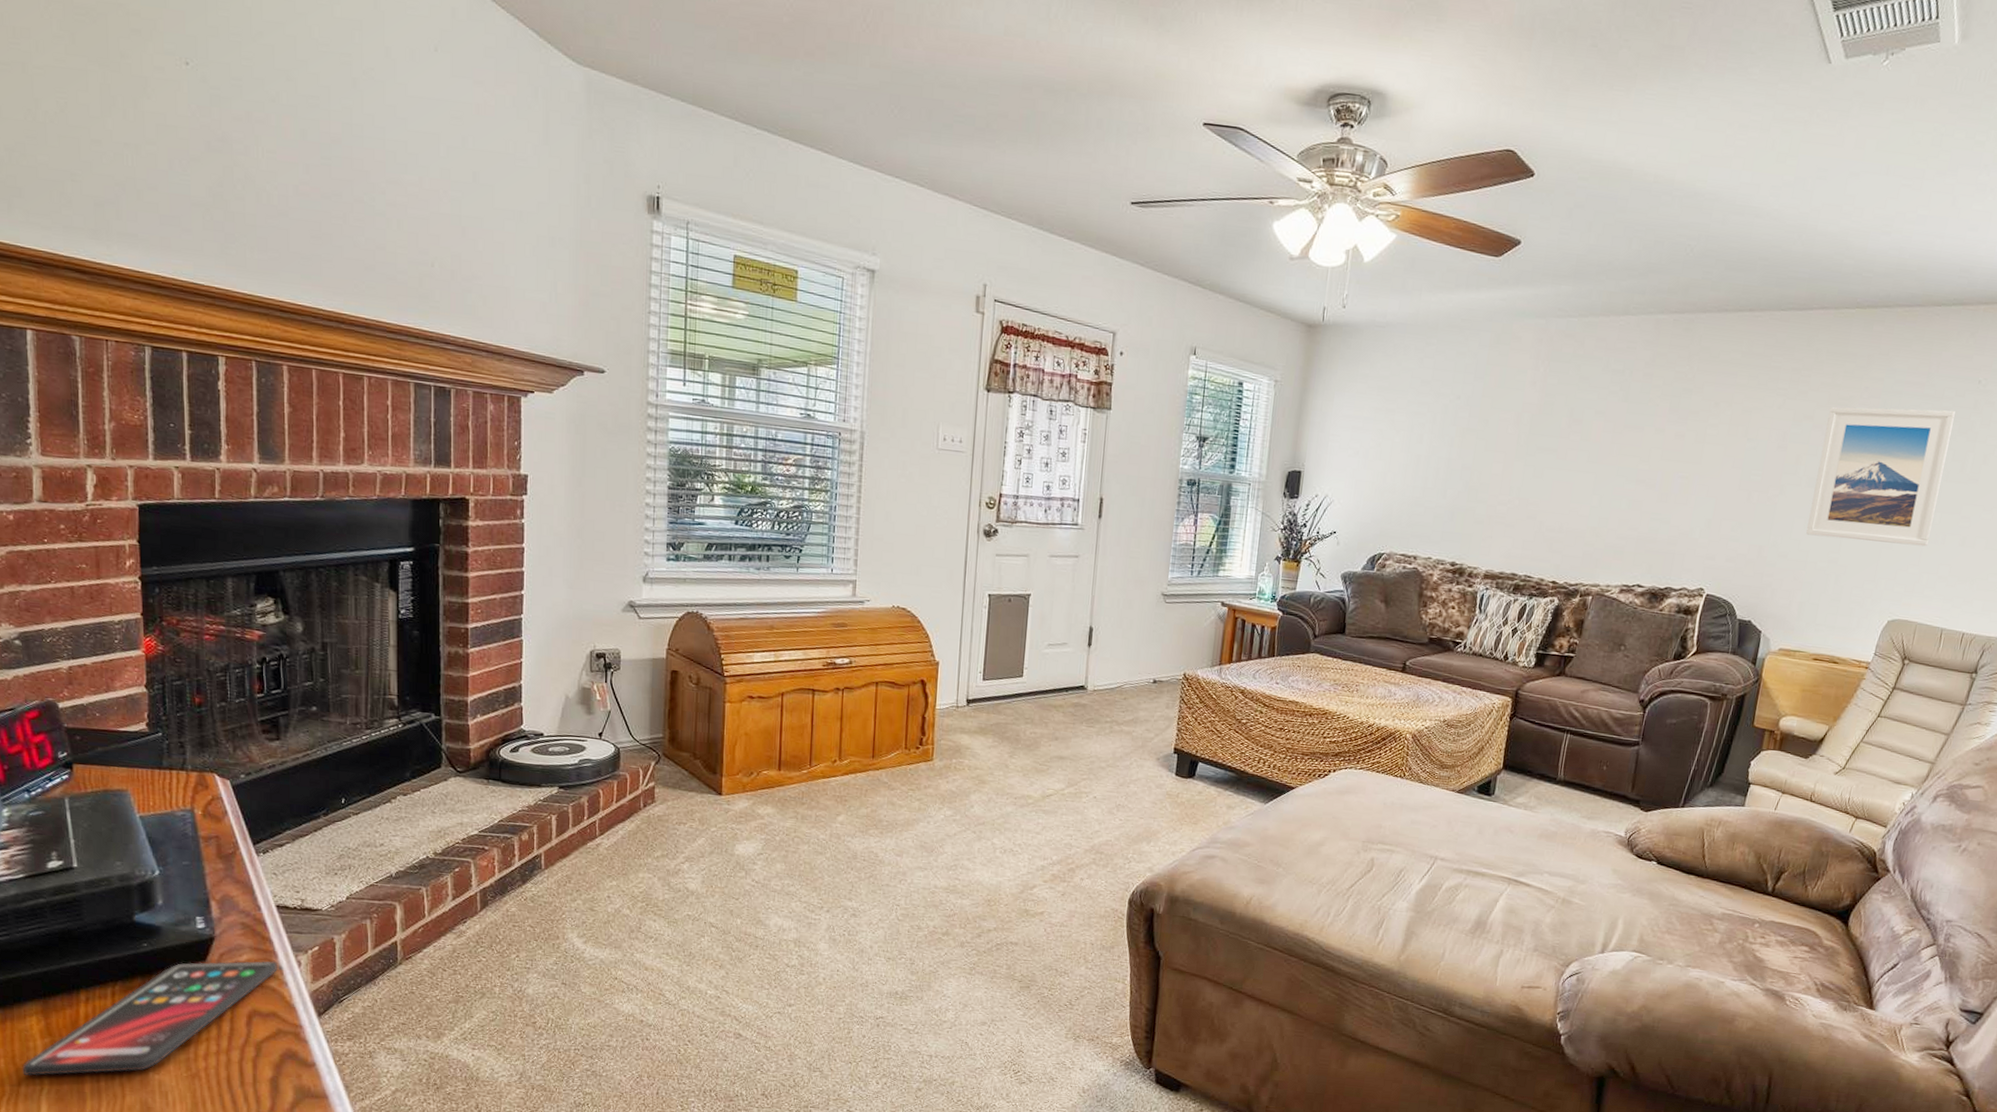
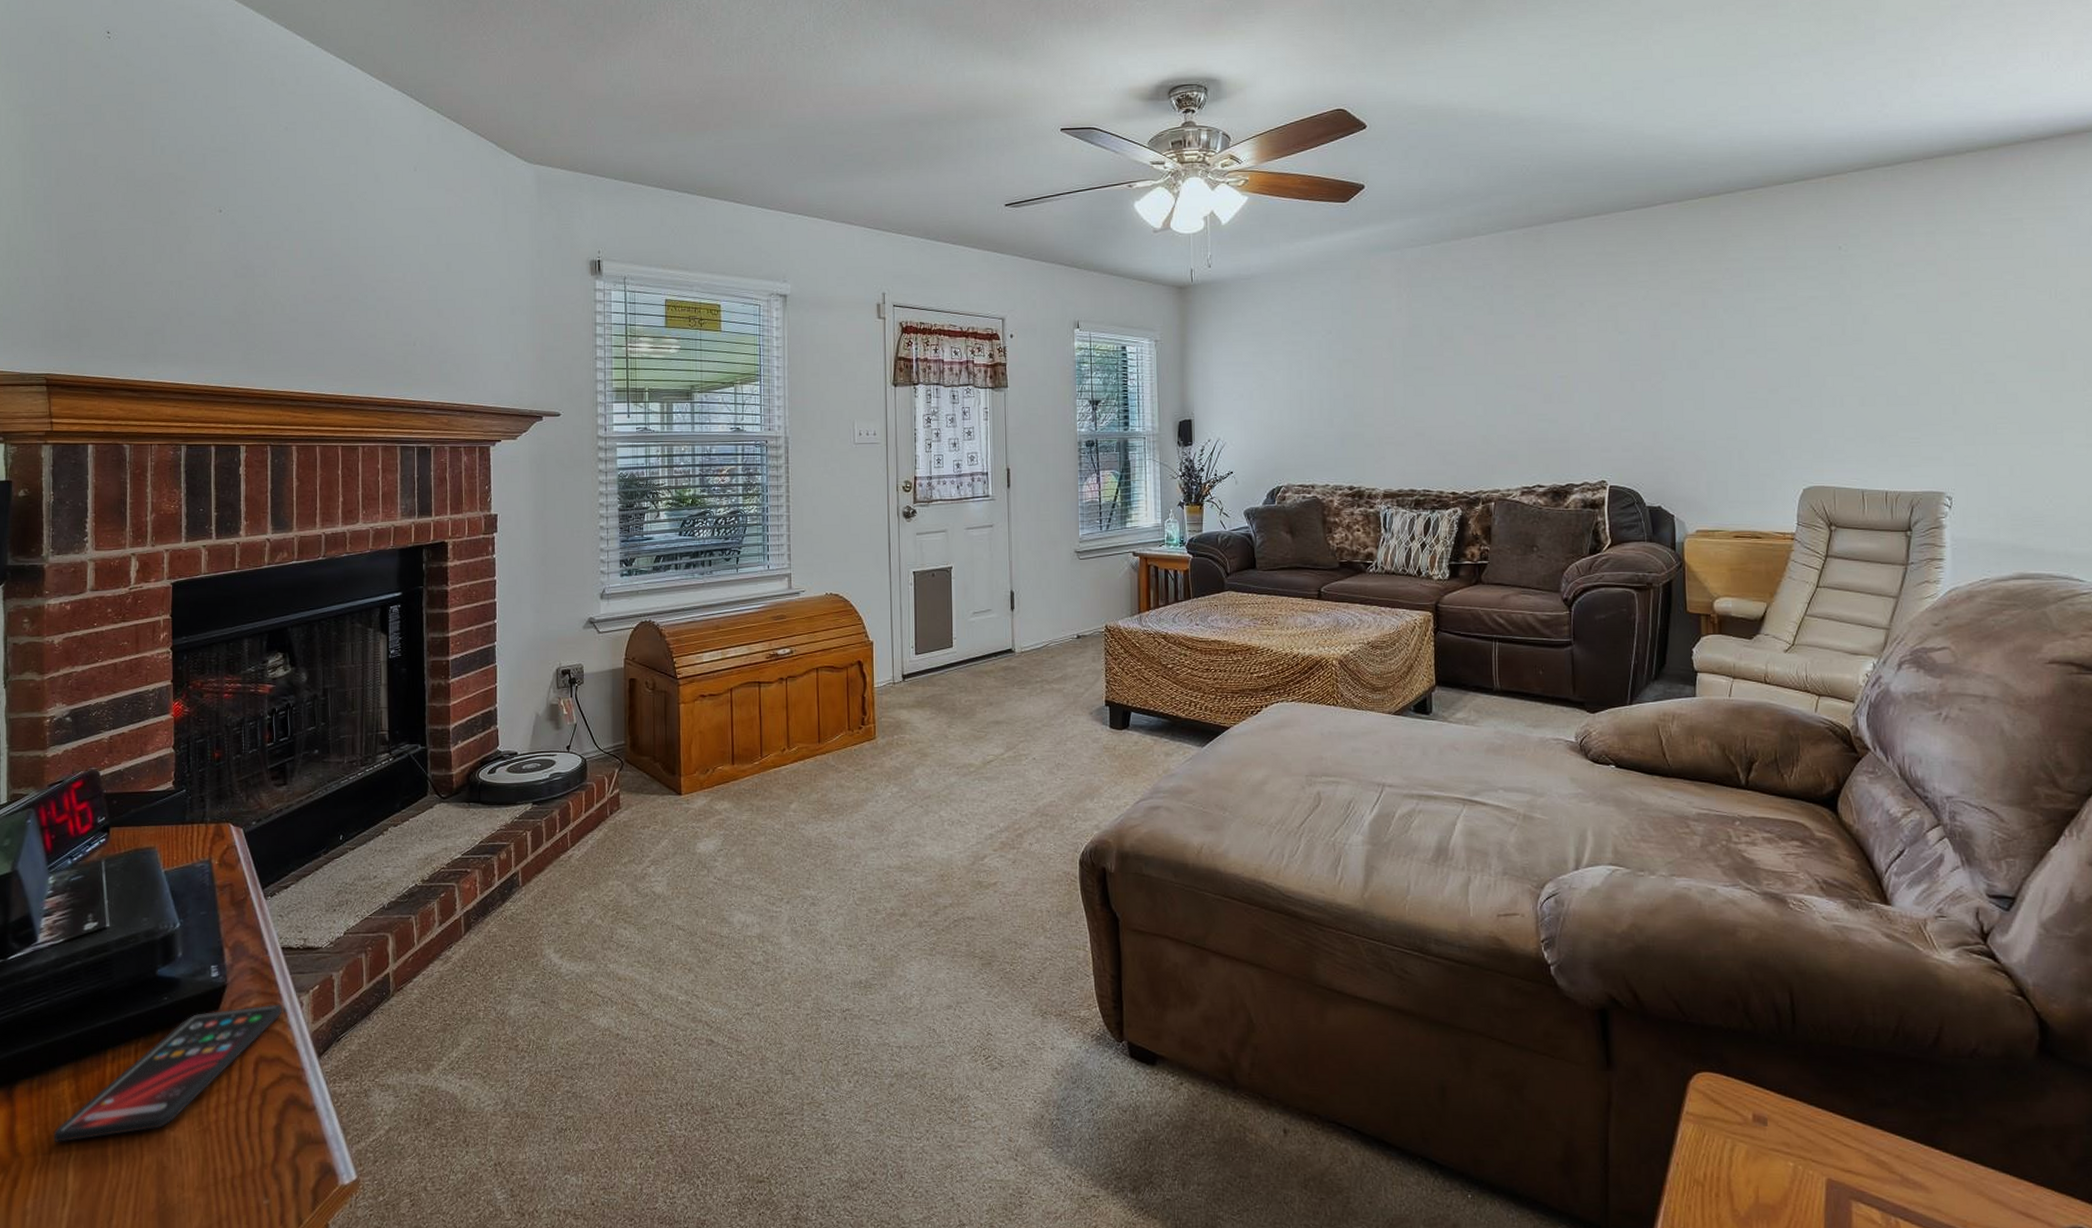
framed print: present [1806,406,1955,547] -> none [1695,278,1826,415]

